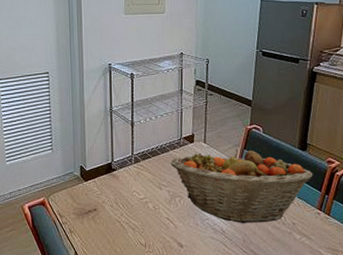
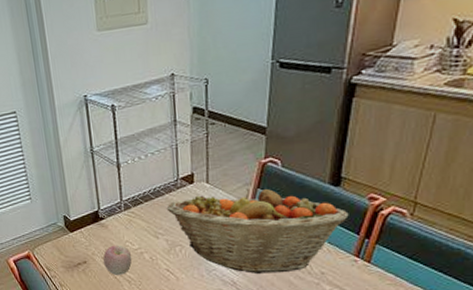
apple: none [111,194,138,222] -> present [102,245,132,275]

